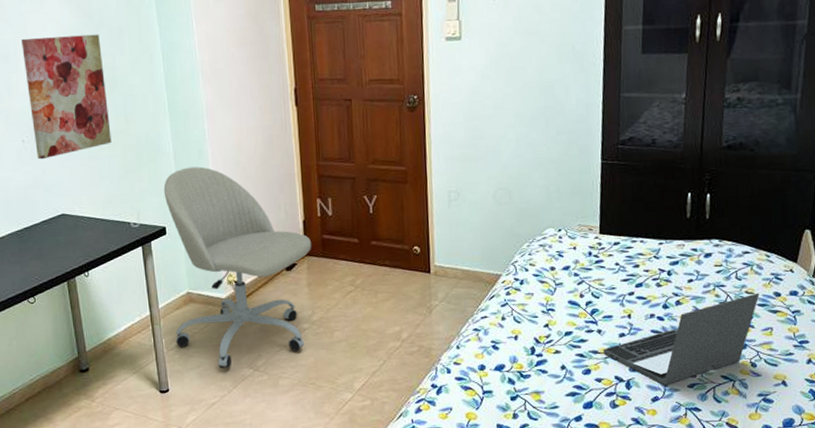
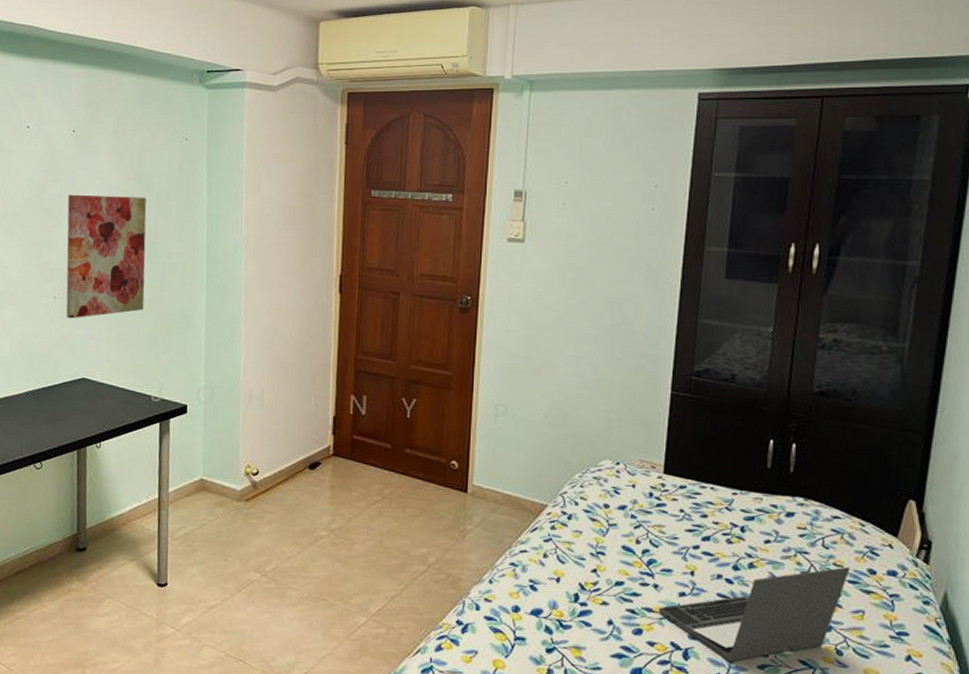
office chair: present [163,166,312,369] -> none [181,344,340,570]

